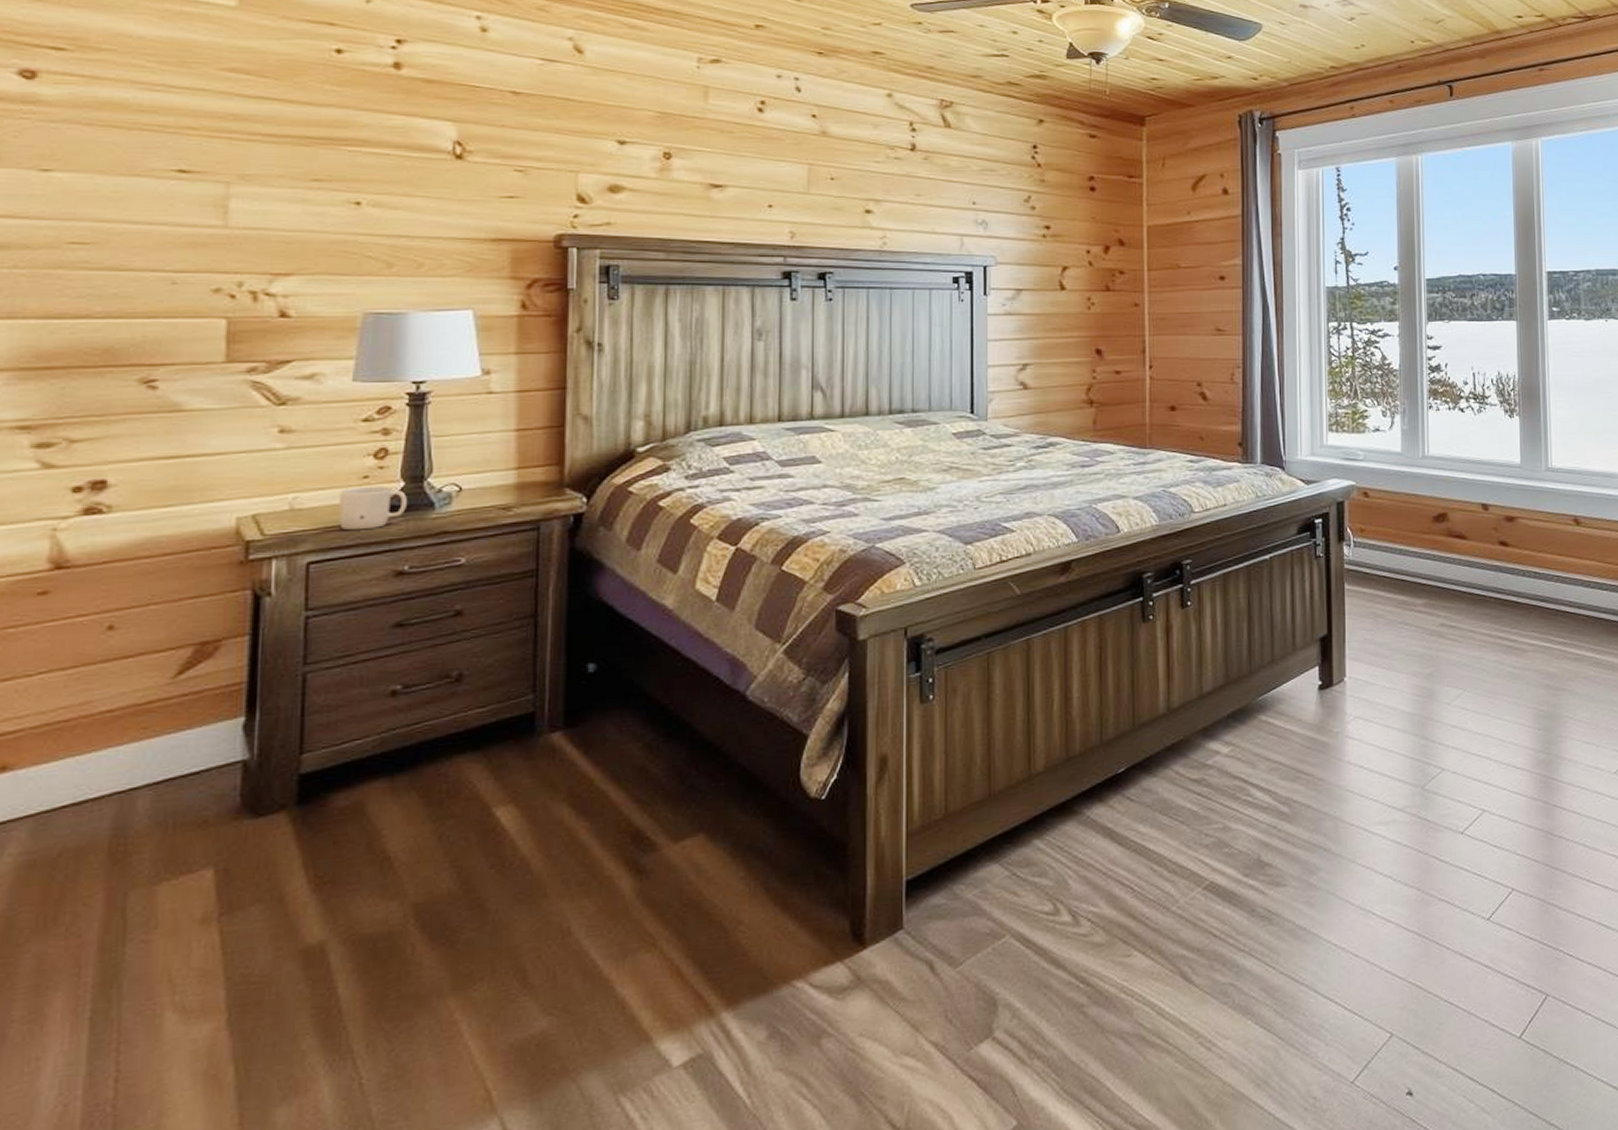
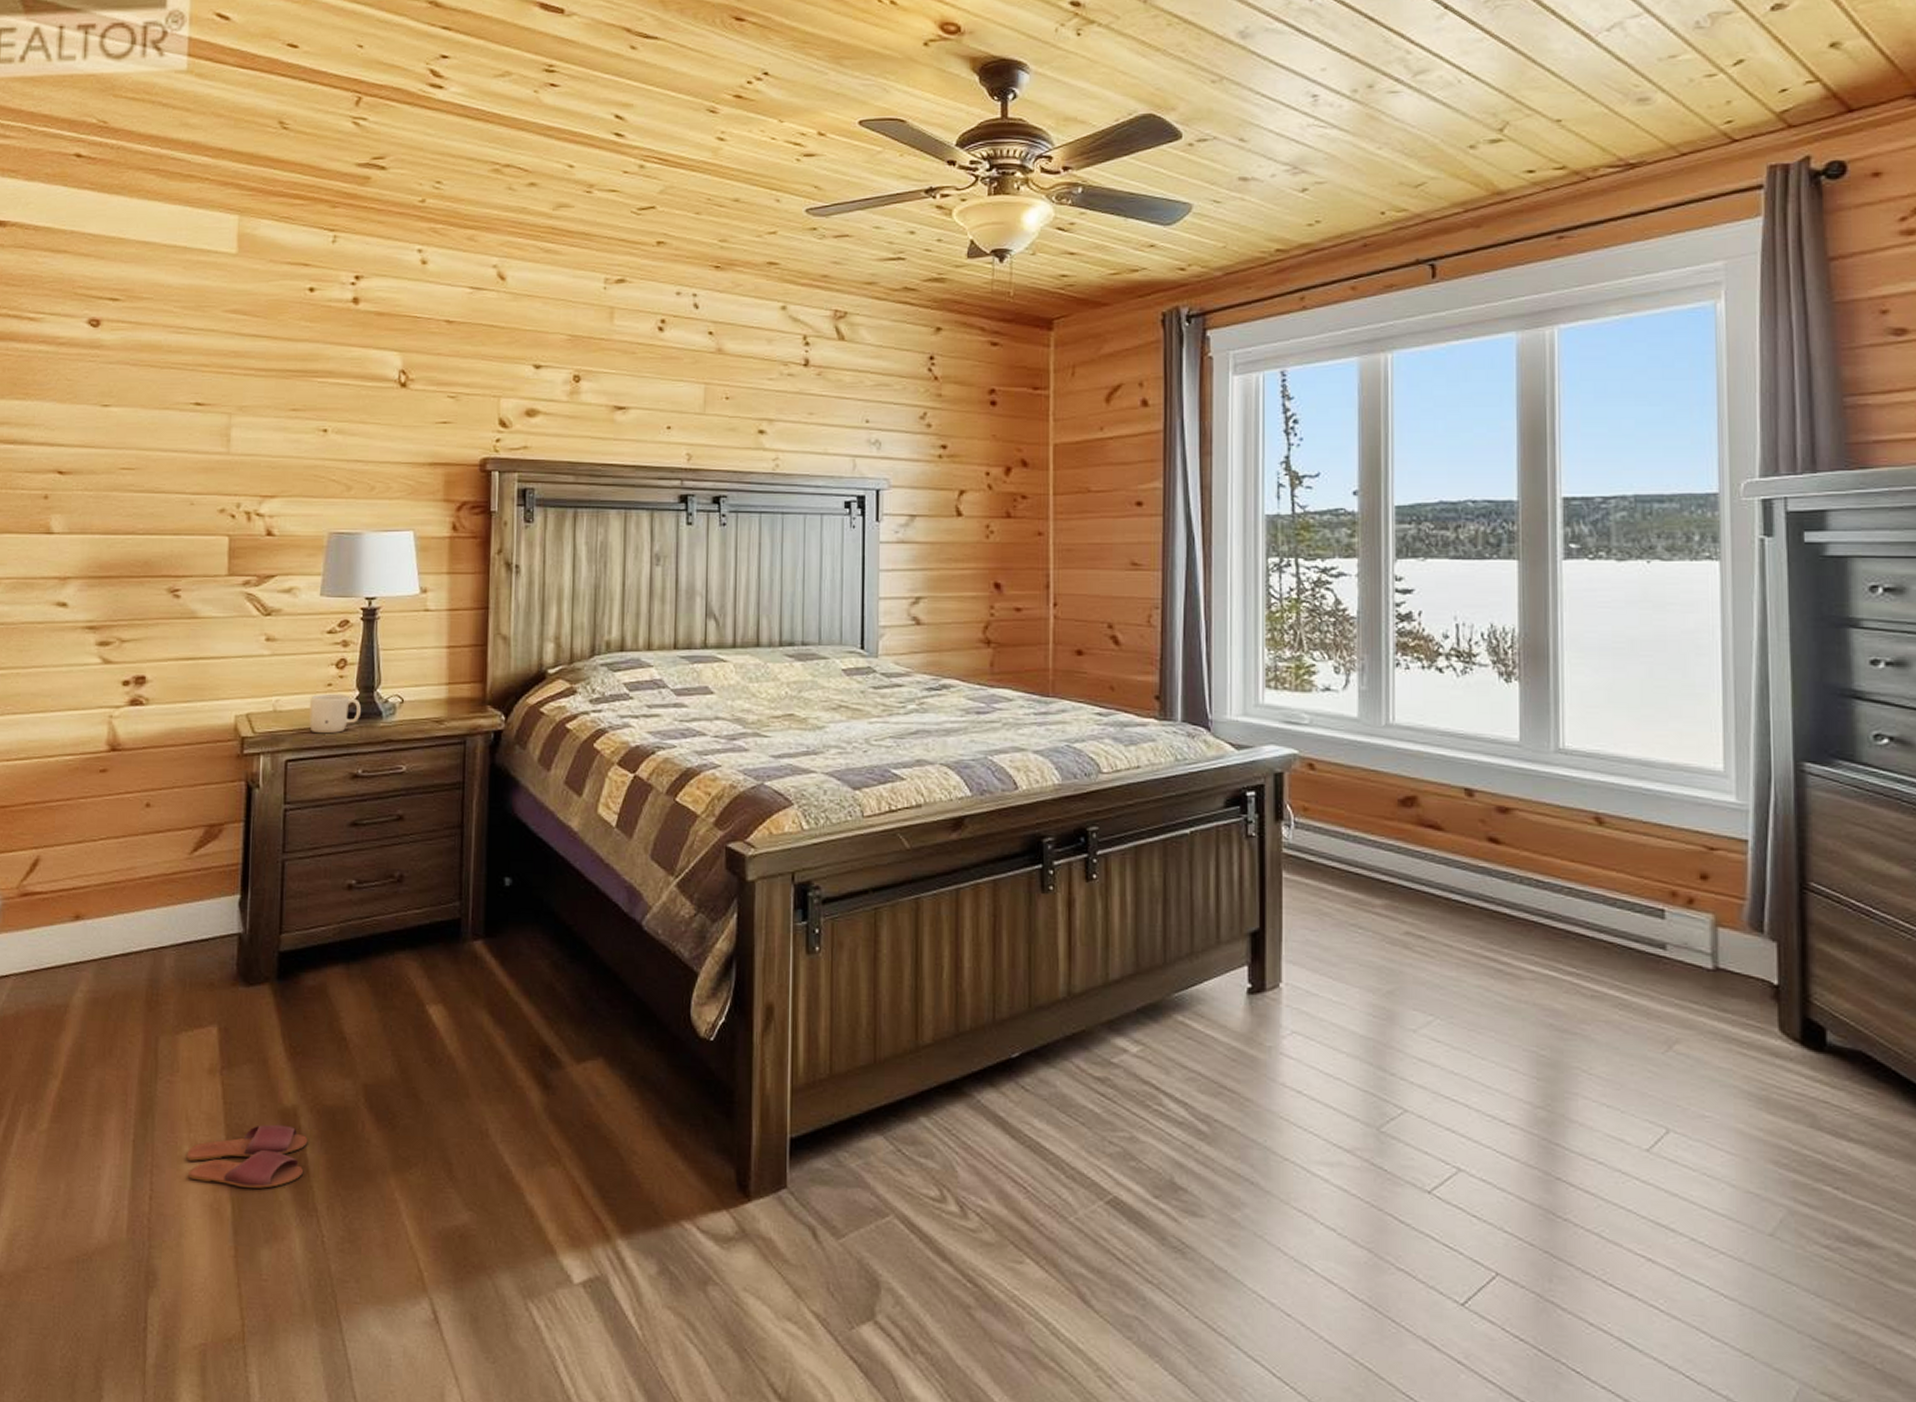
slippers: none [169,964,340,1048] -> present [186,1124,308,1189]

